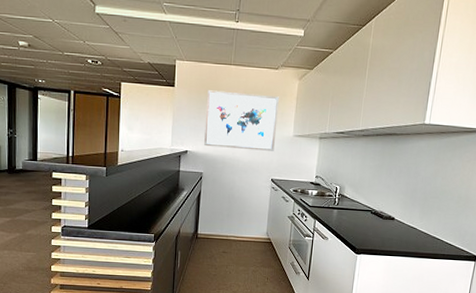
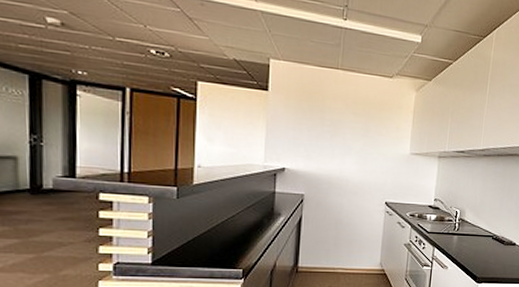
wall art: present [204,90,279,151] -> none [306,97,394,171]

